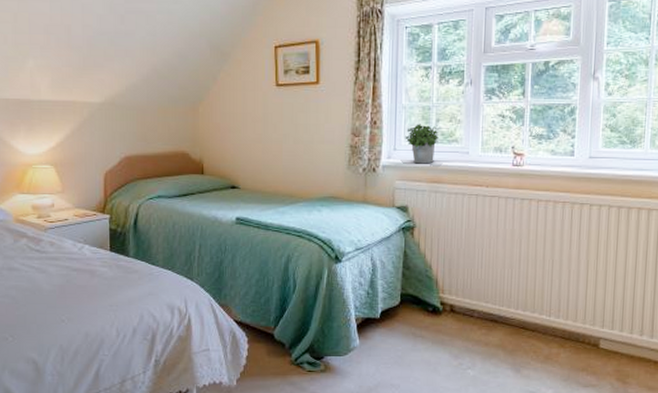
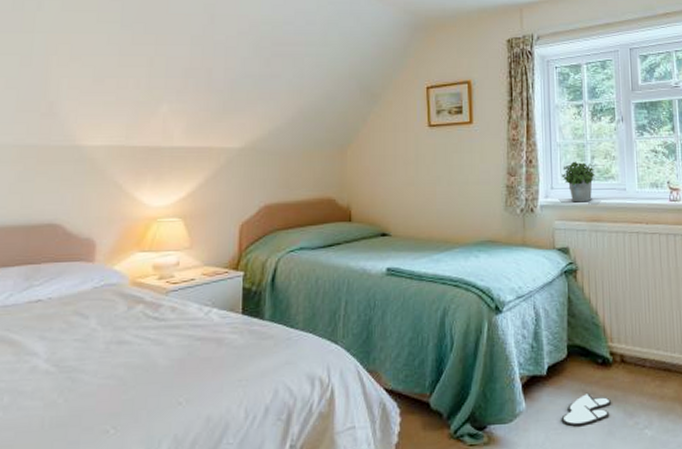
slippers: none [391,336,438,363] -> present [561,393,611,427]

